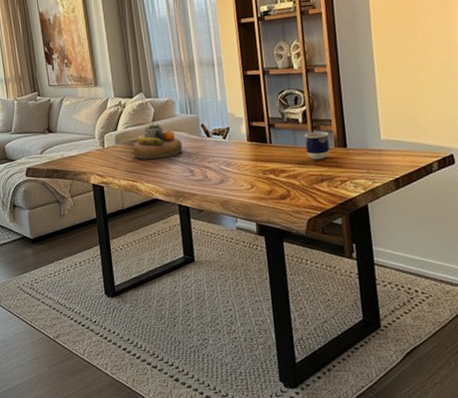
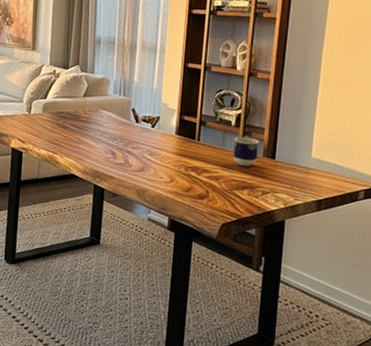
decorative bowl: present [133,123,183,160] -> none [58,98,110,136]

